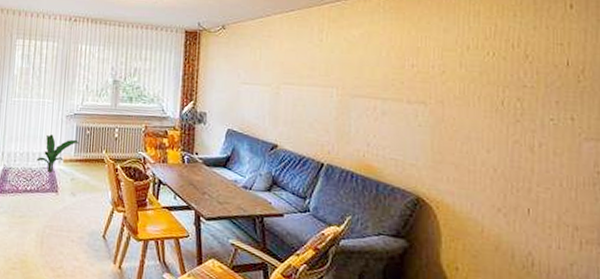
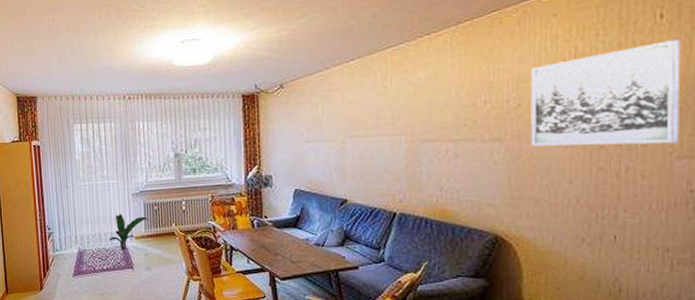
wall art: none [454,29,588,126] -> present [530,39,681,147]

